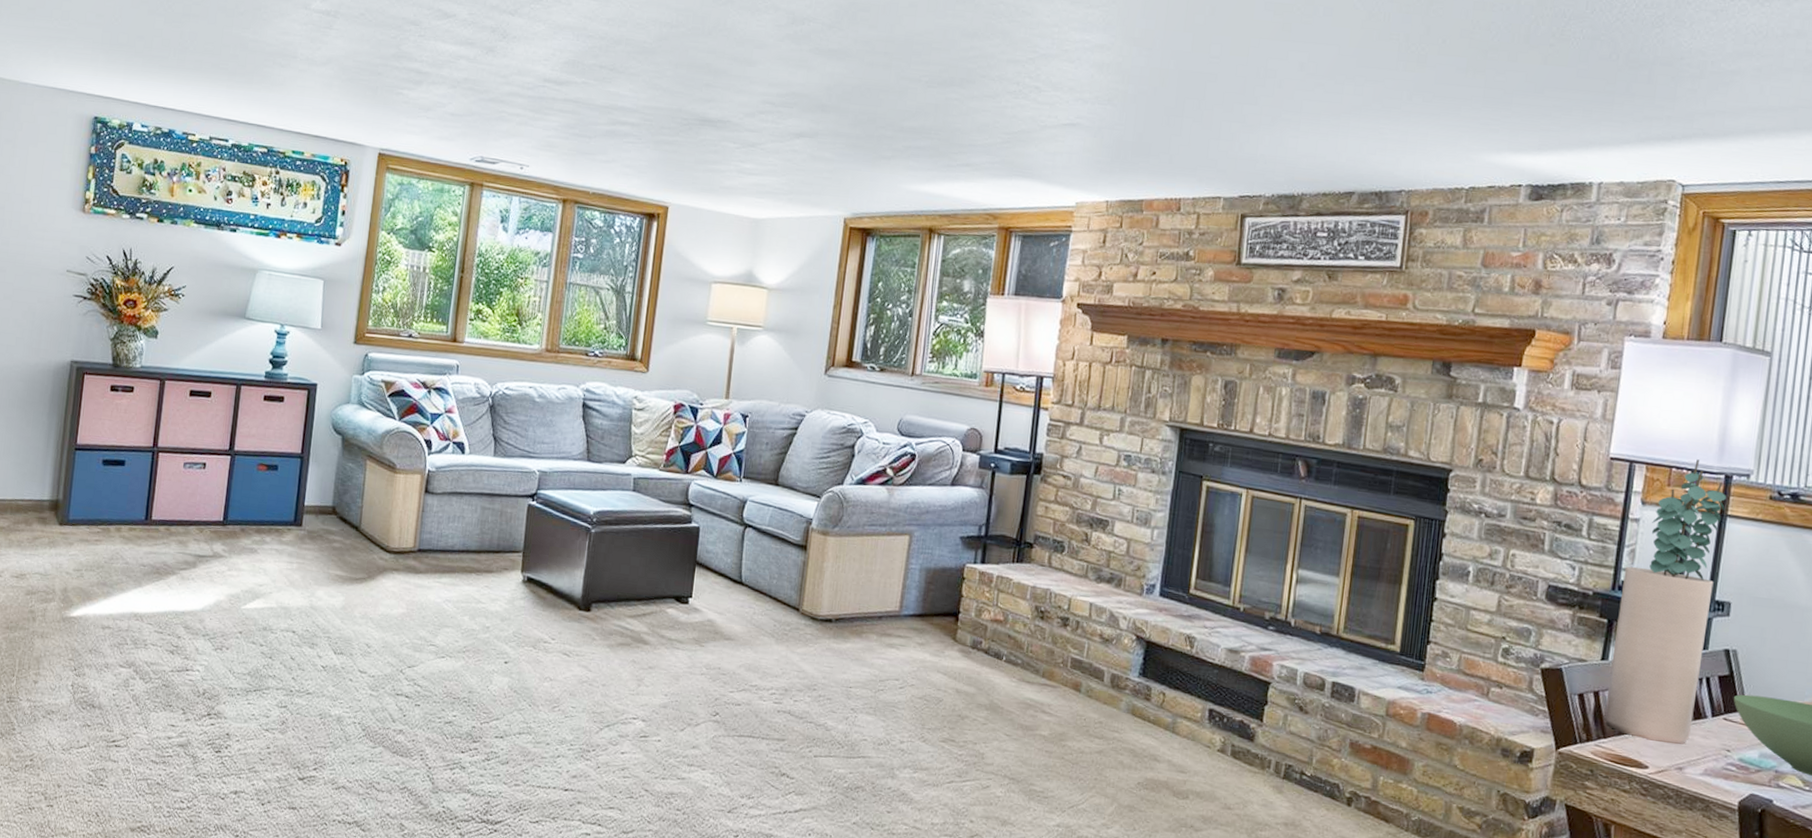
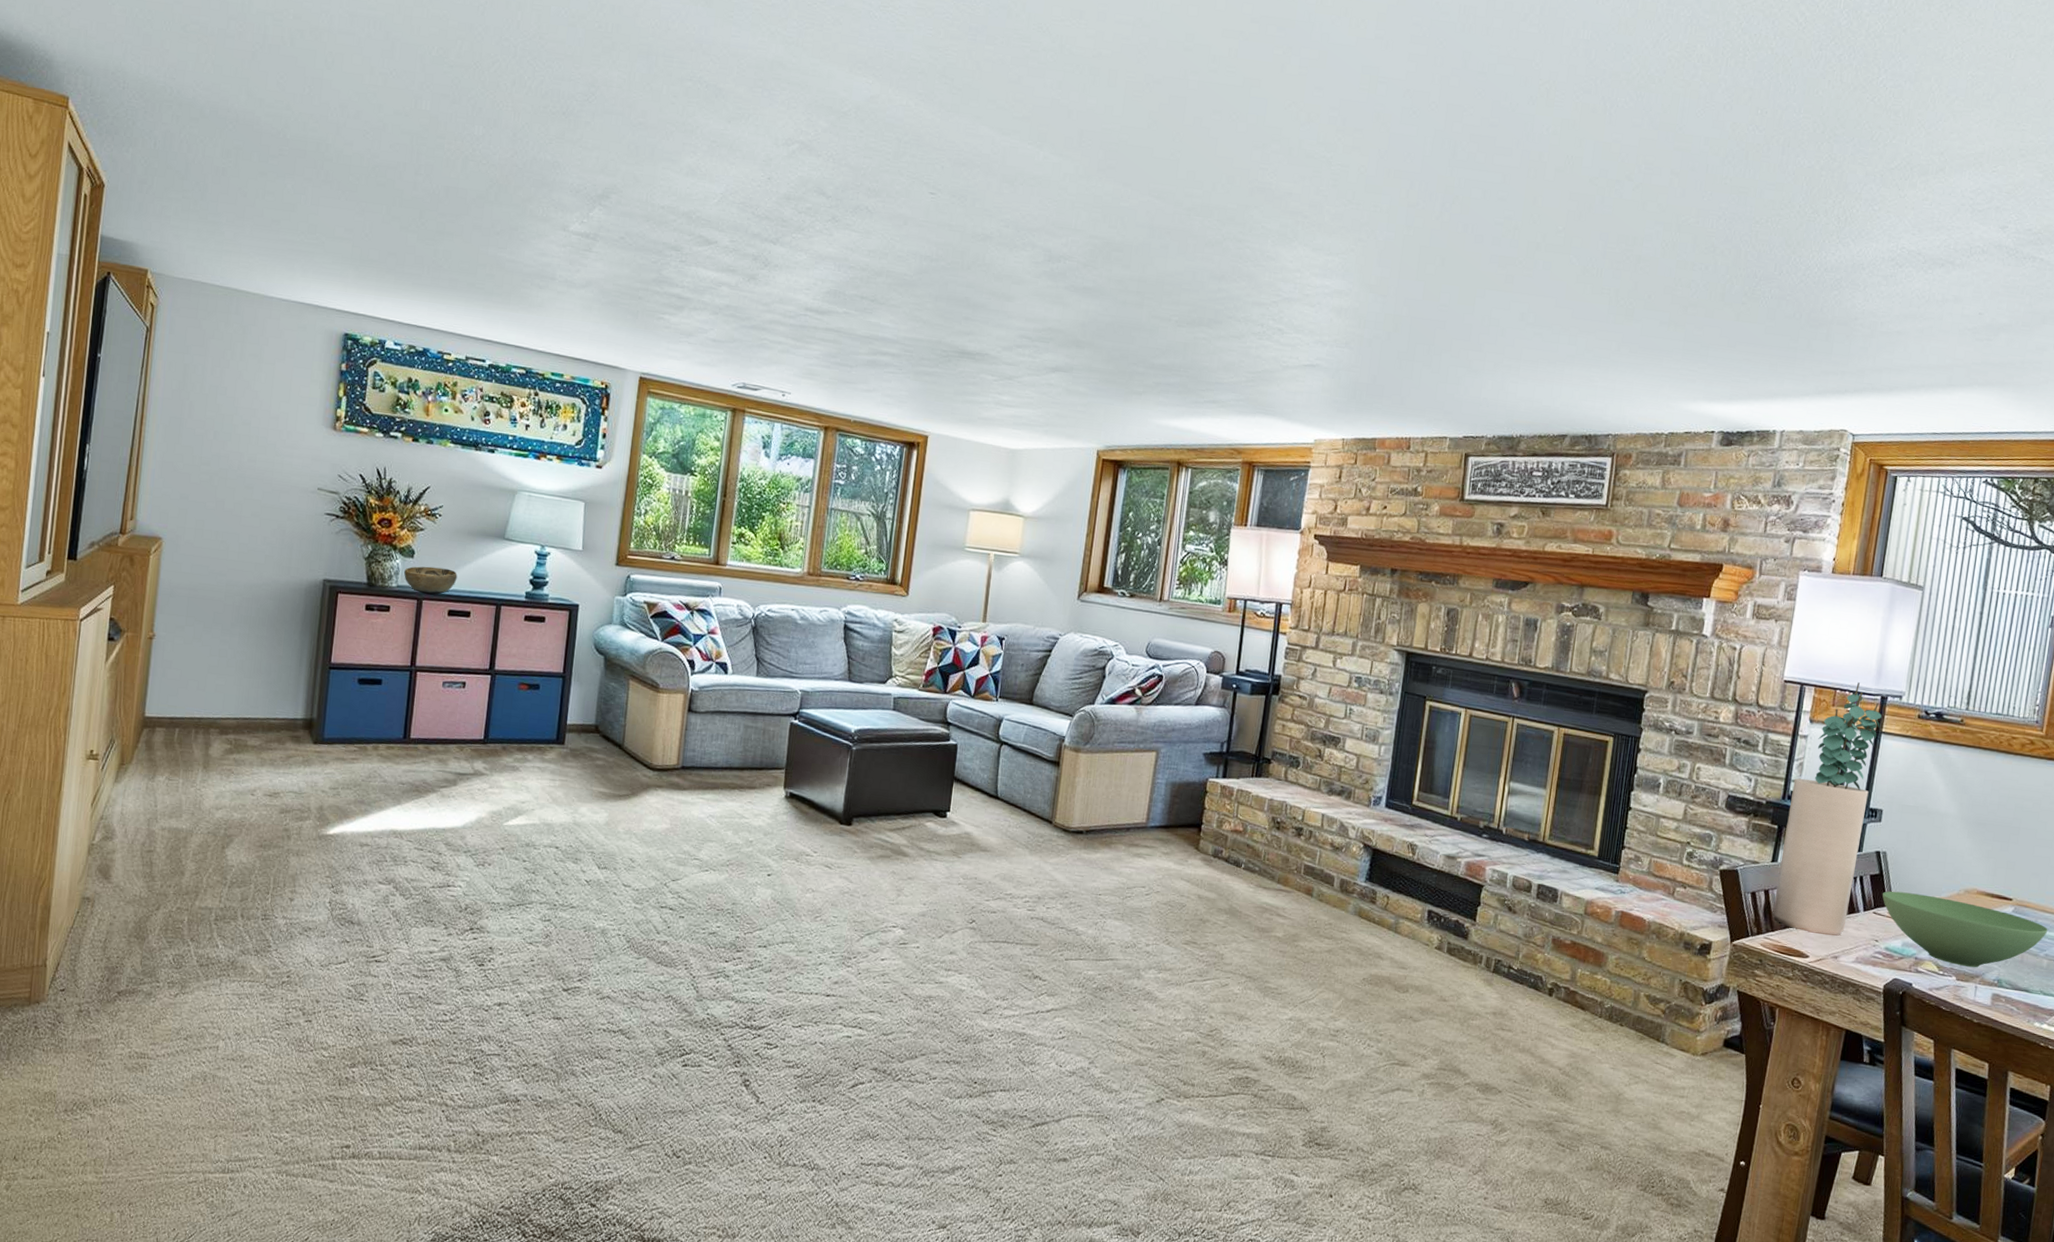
decorative bowl: none [148,346,199,376] -> present [404,566,457,596]

